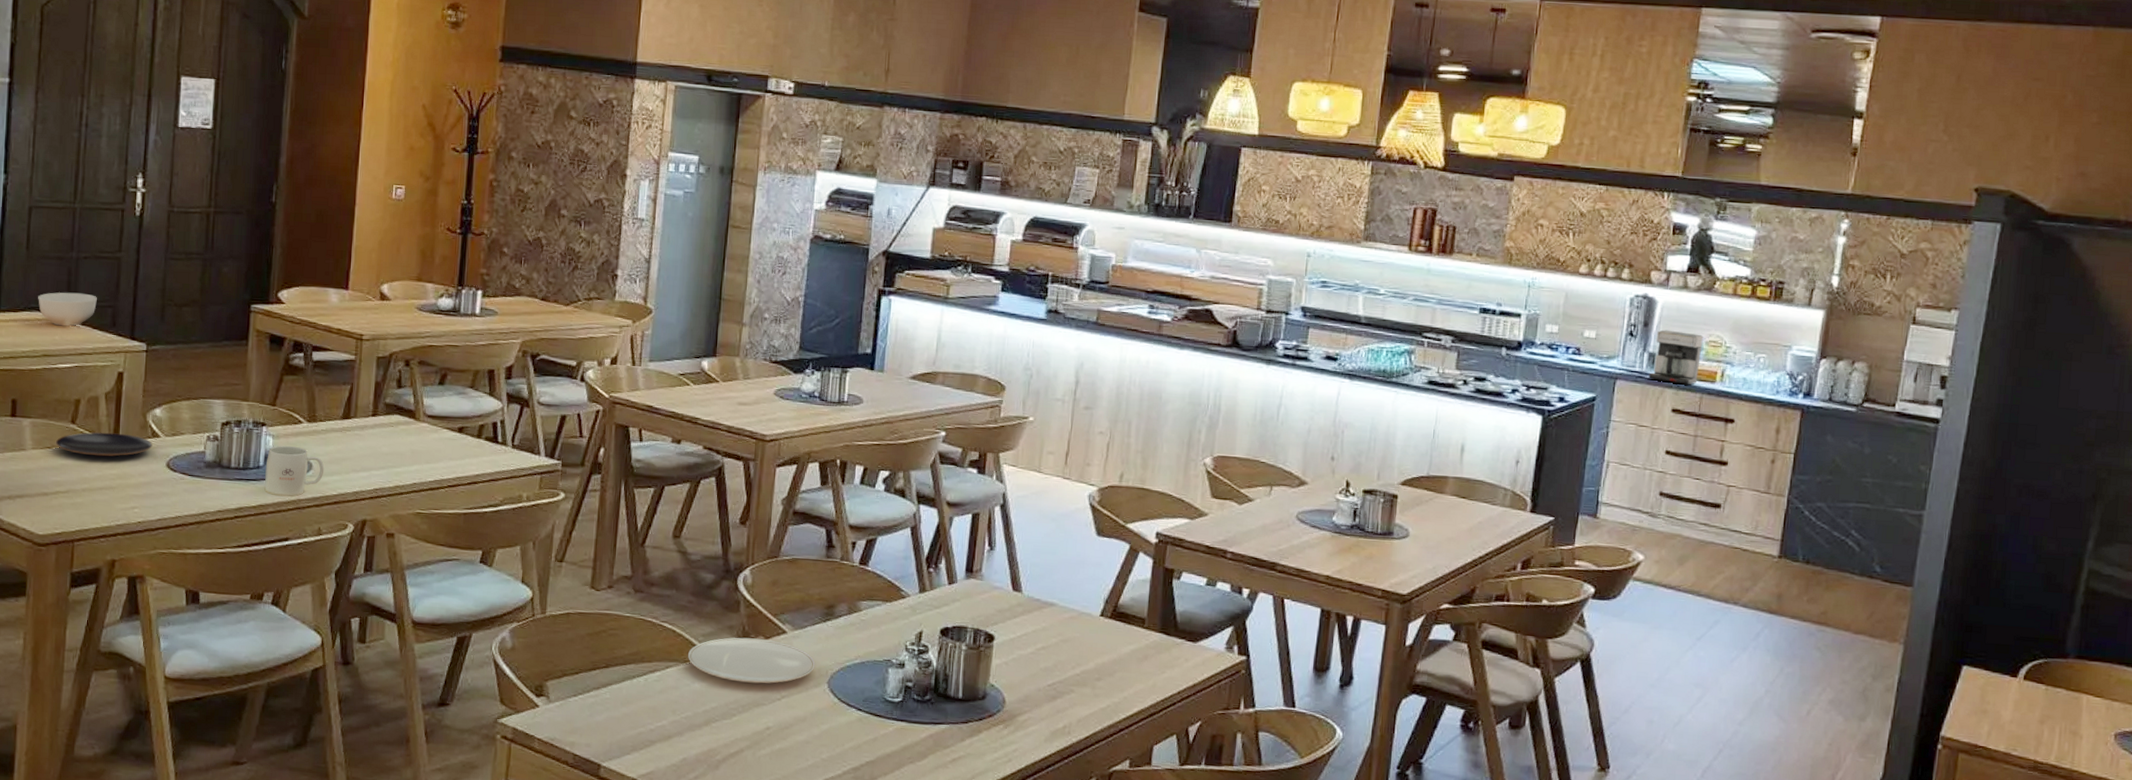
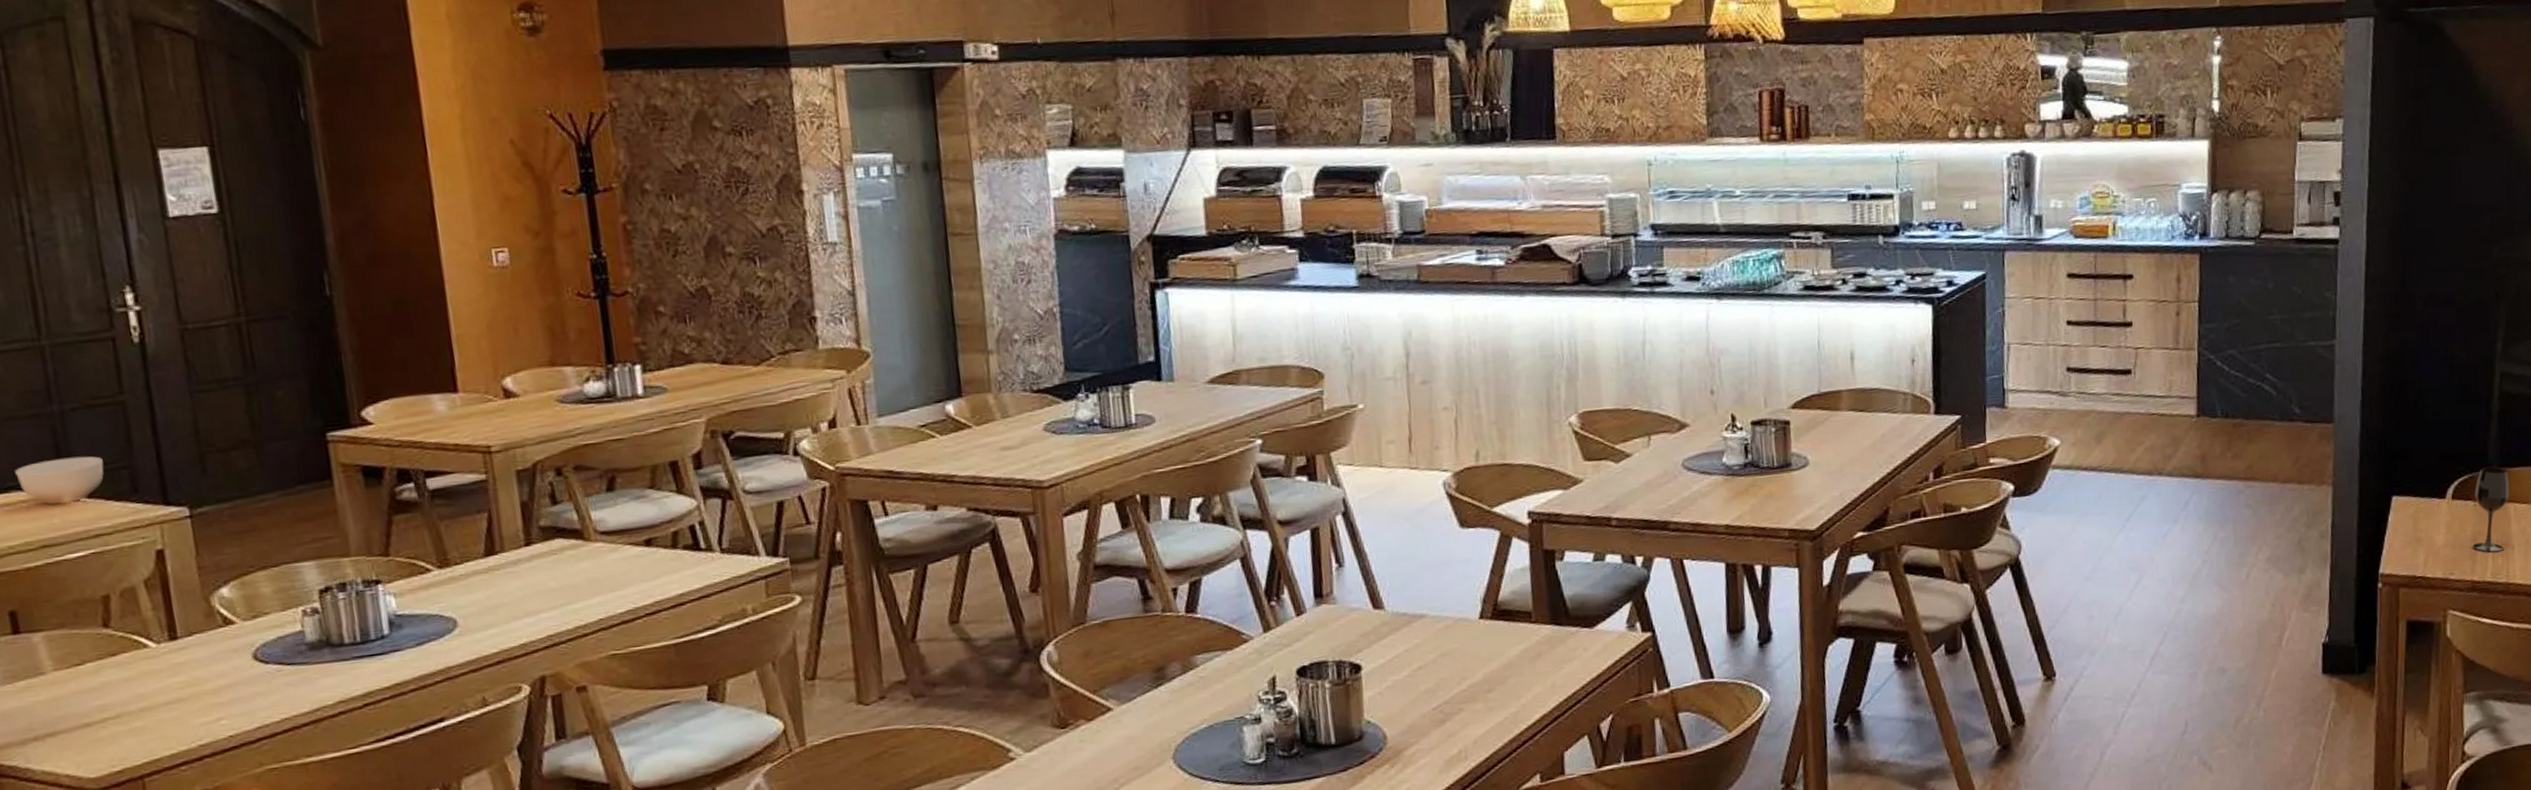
plate: present [55,432,153,457] -> none [85,627,228,665]
mug: present [264,445,325,497] -> none [392,601,475,669]
plate: present [688,637,815,684] -> none [995,722,1154,779]
coffee maker: present [1648,329,1703,385] -> none [2038,186,2090,246]
wine glass: none [2039,655,2085,739] -> present [2472,466,2509,553]

